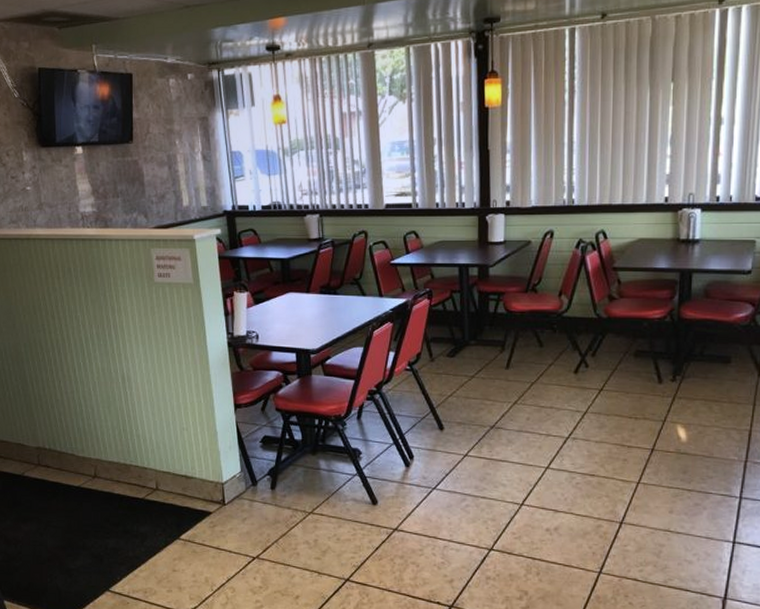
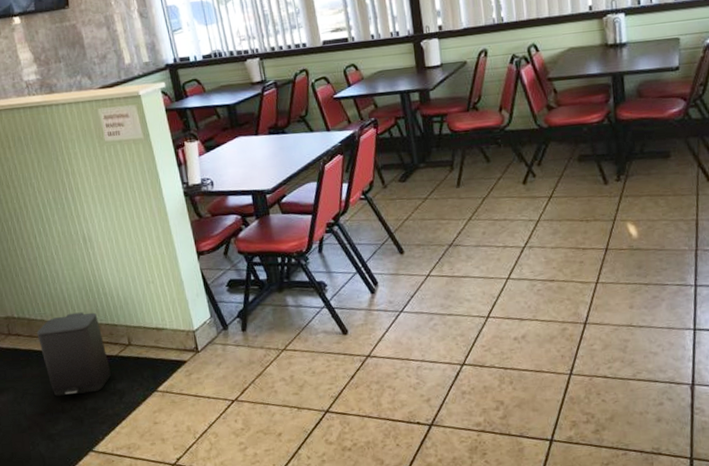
pedal bin: none [66,451,135,533] -> present [36,312,111,396]

